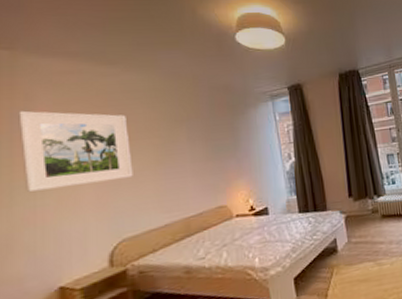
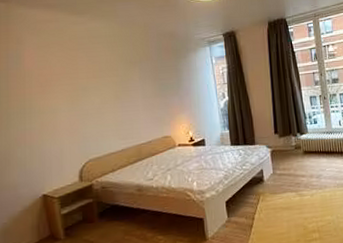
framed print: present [18,110,133,192] -> none [12,52,97,117]

